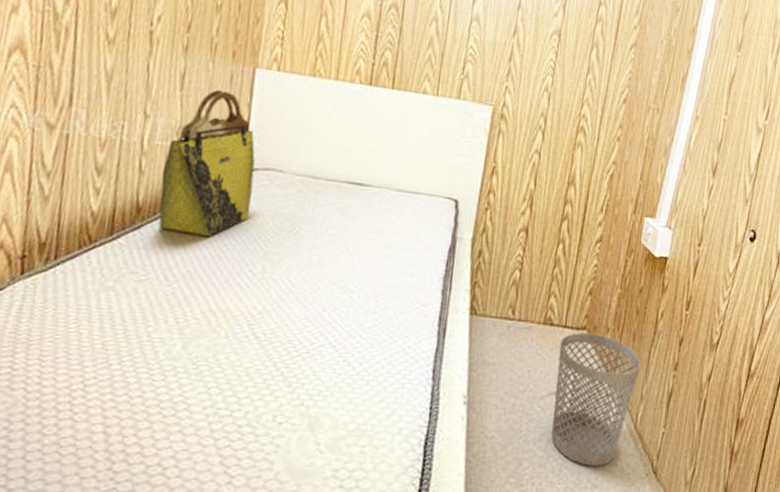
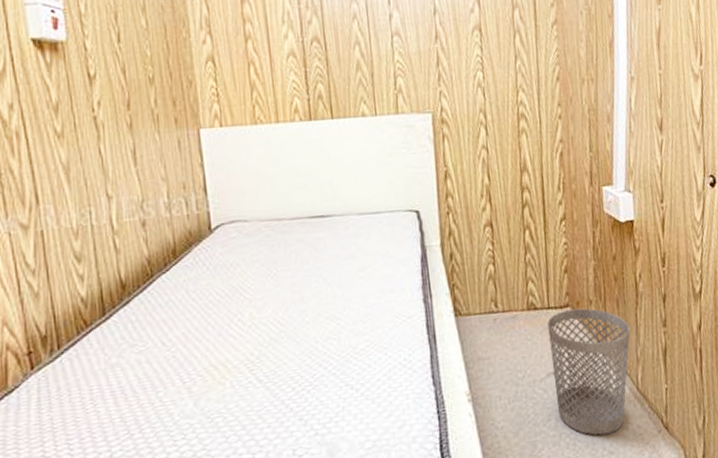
tote bag: present [158,89,255,238] -> none [136,157,227,300]

